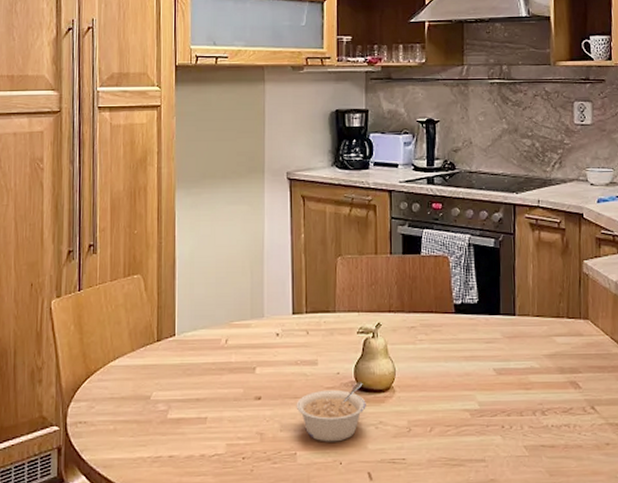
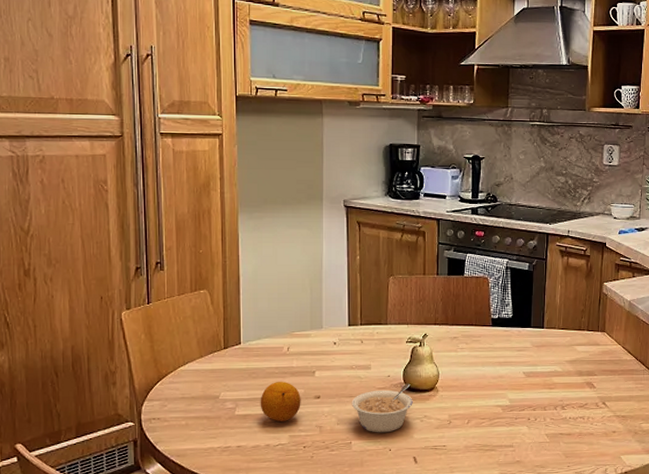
fruit: none [195,380,240,428] -> present [260,382,301,422]

